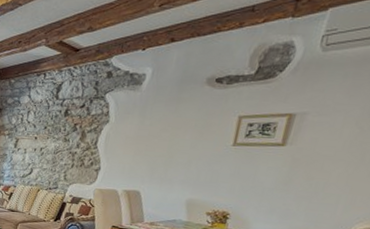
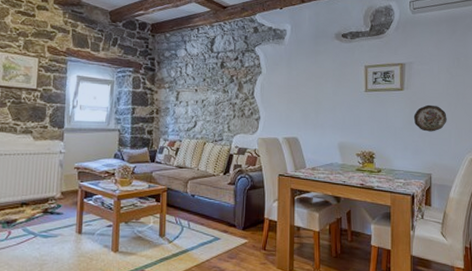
decorative plate: none [291,163,341,196] -> present [413,104,447,132]

